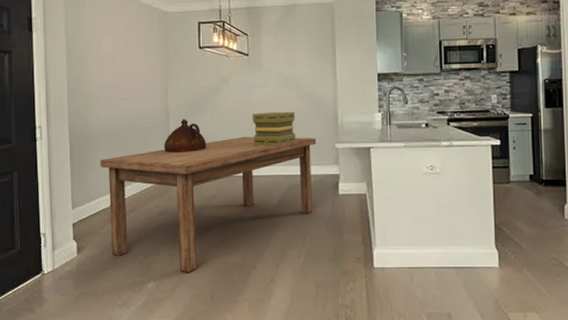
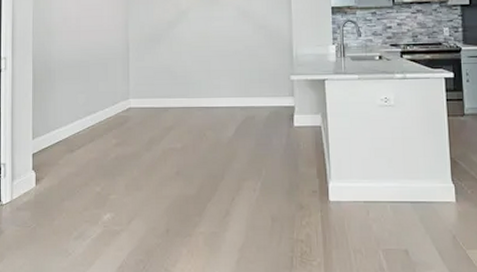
dining table: present [100,136,317,273] -> none [61,68,272,205]
ceramic jug: present [164,118,206,153] -> none [124,50,164,84]
decorative box: present [253,111,297,146] -> none [210,43,253,78]

